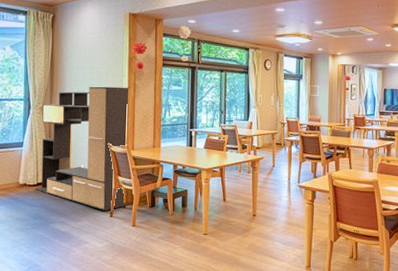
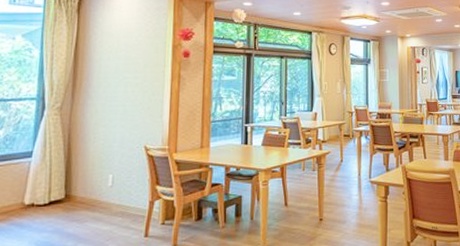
media console: present [35,86,130,211] -> none [45,79,174,230]

